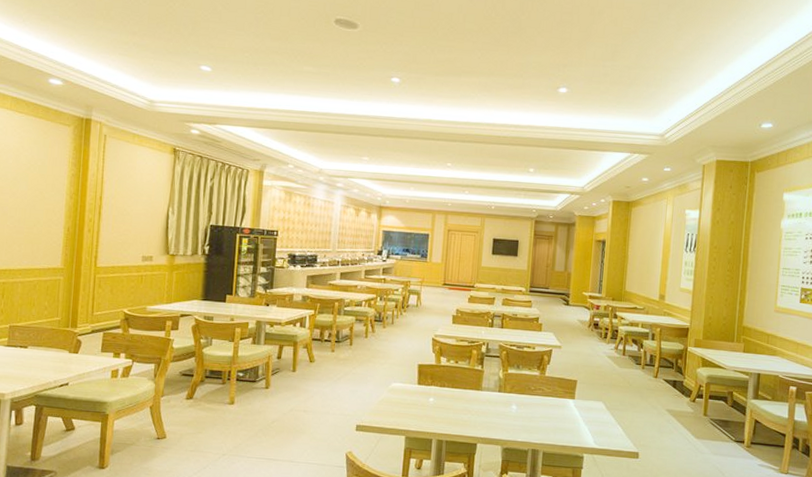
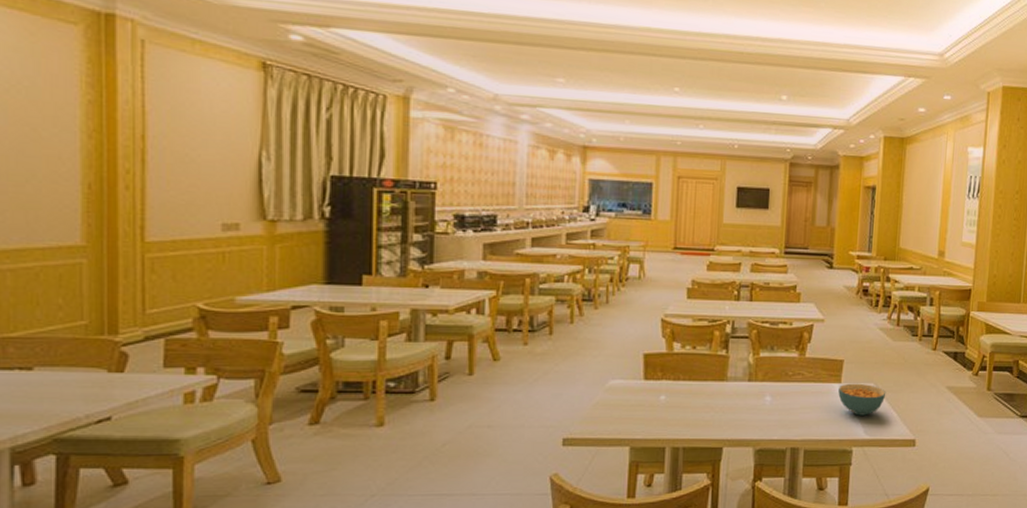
cereal bowl: none [572,400,613,428] -> present [838,383,886,416]

